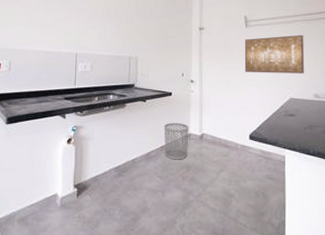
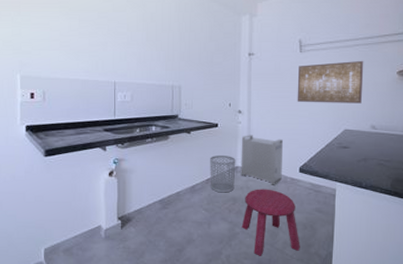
storage bin: none [194,103,233,152] -> present [241,135,283,185]
stool: none [195,156,253,225] -> present [241,189,300,256]

